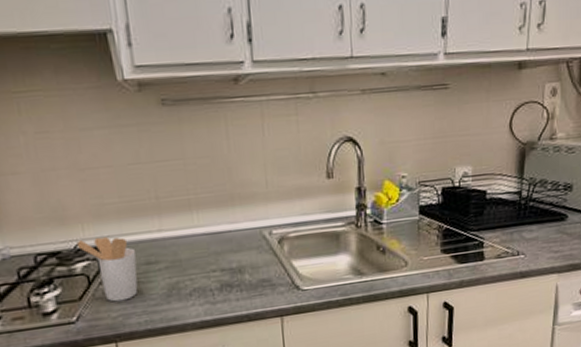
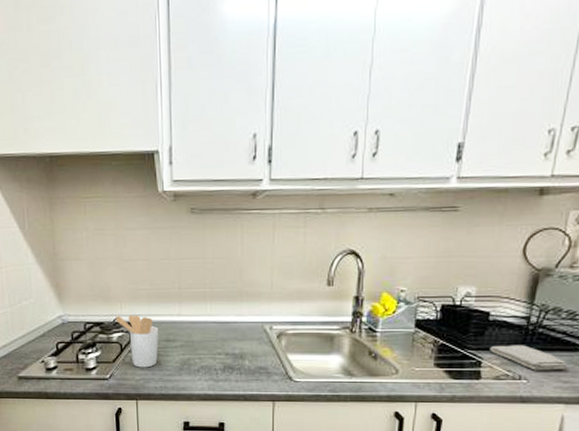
washcloth: none [490,220,557,245] -> present [490,345,568,371]

